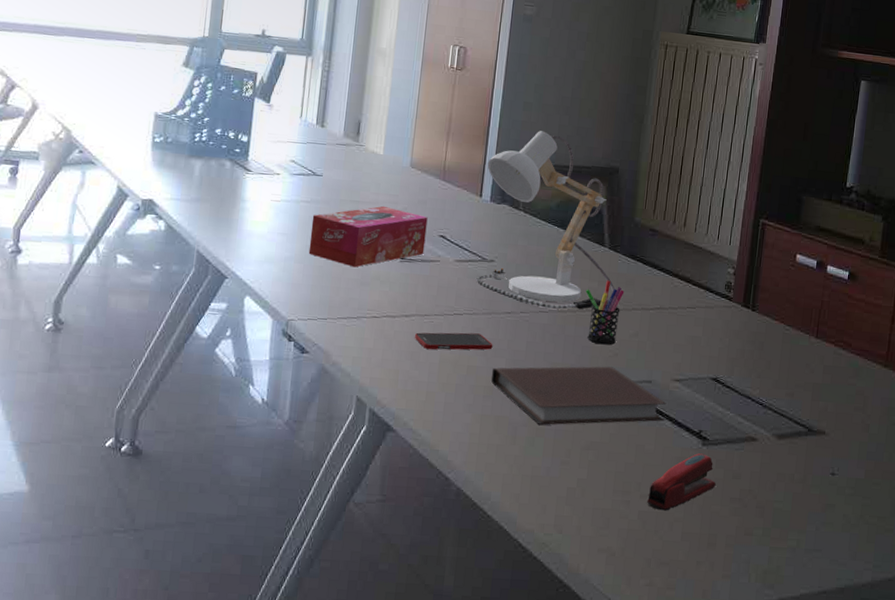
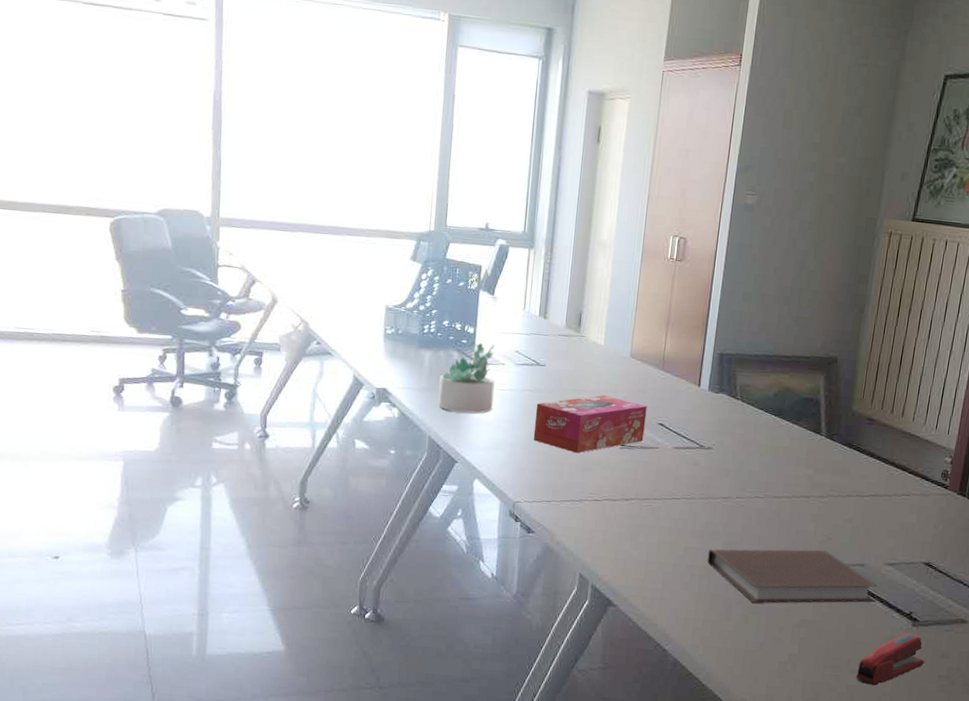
succulent plant: none [207,149,269,226] -> present [438,340,495,414]
cell phone: present [414,332,493,350] -> none [633,515,710,533]
desk lamp: present [476,131,615,310] -> none [694,321,830,495]
pen holder: present [585,280,625,345] -> none [801,467,840,530]

